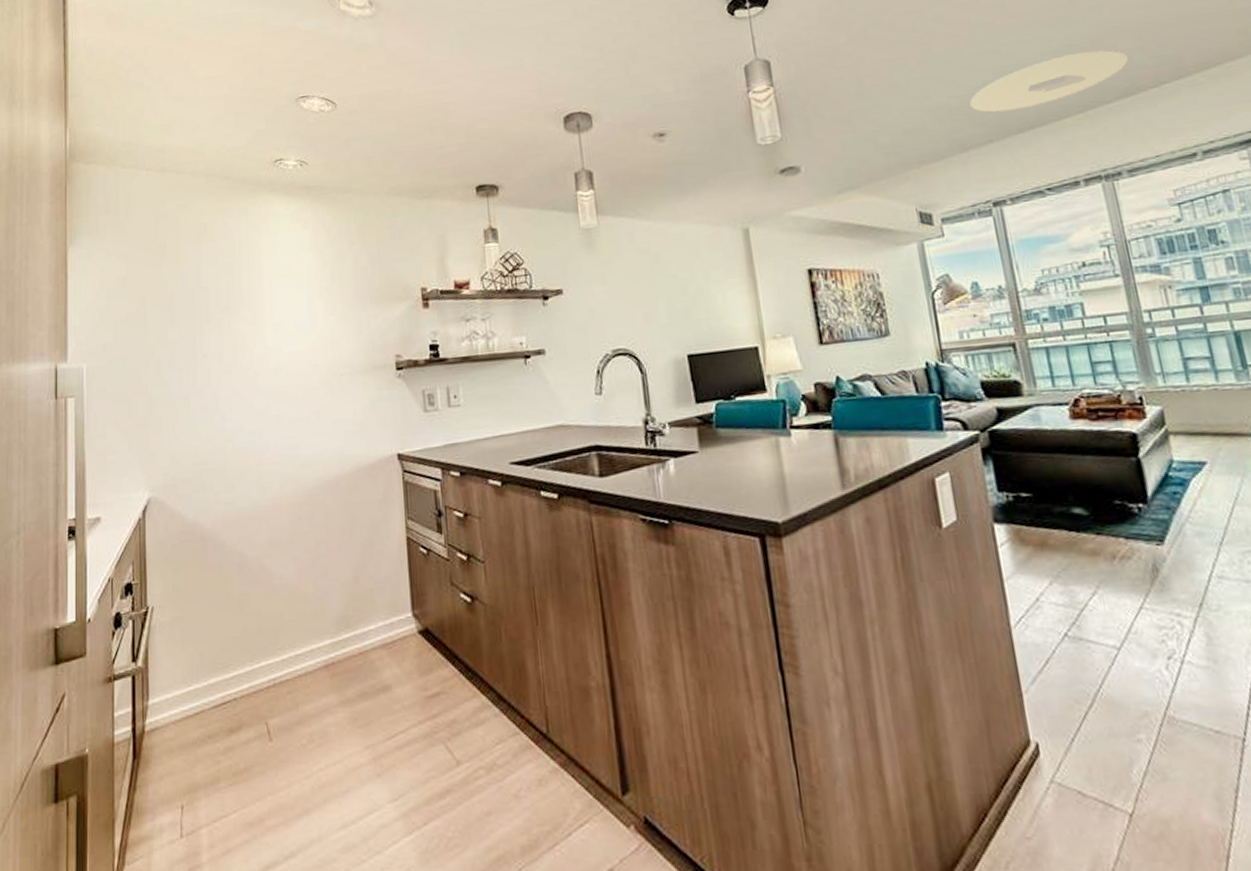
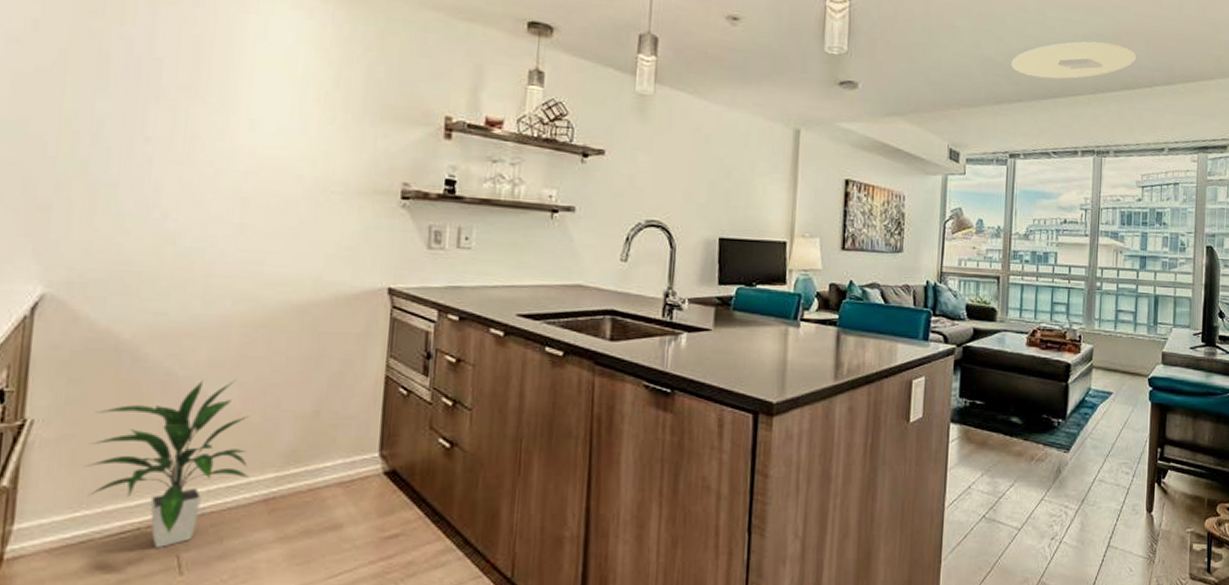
indoor plant: none [191,554,312,716] -> present [84,378,250,548]

